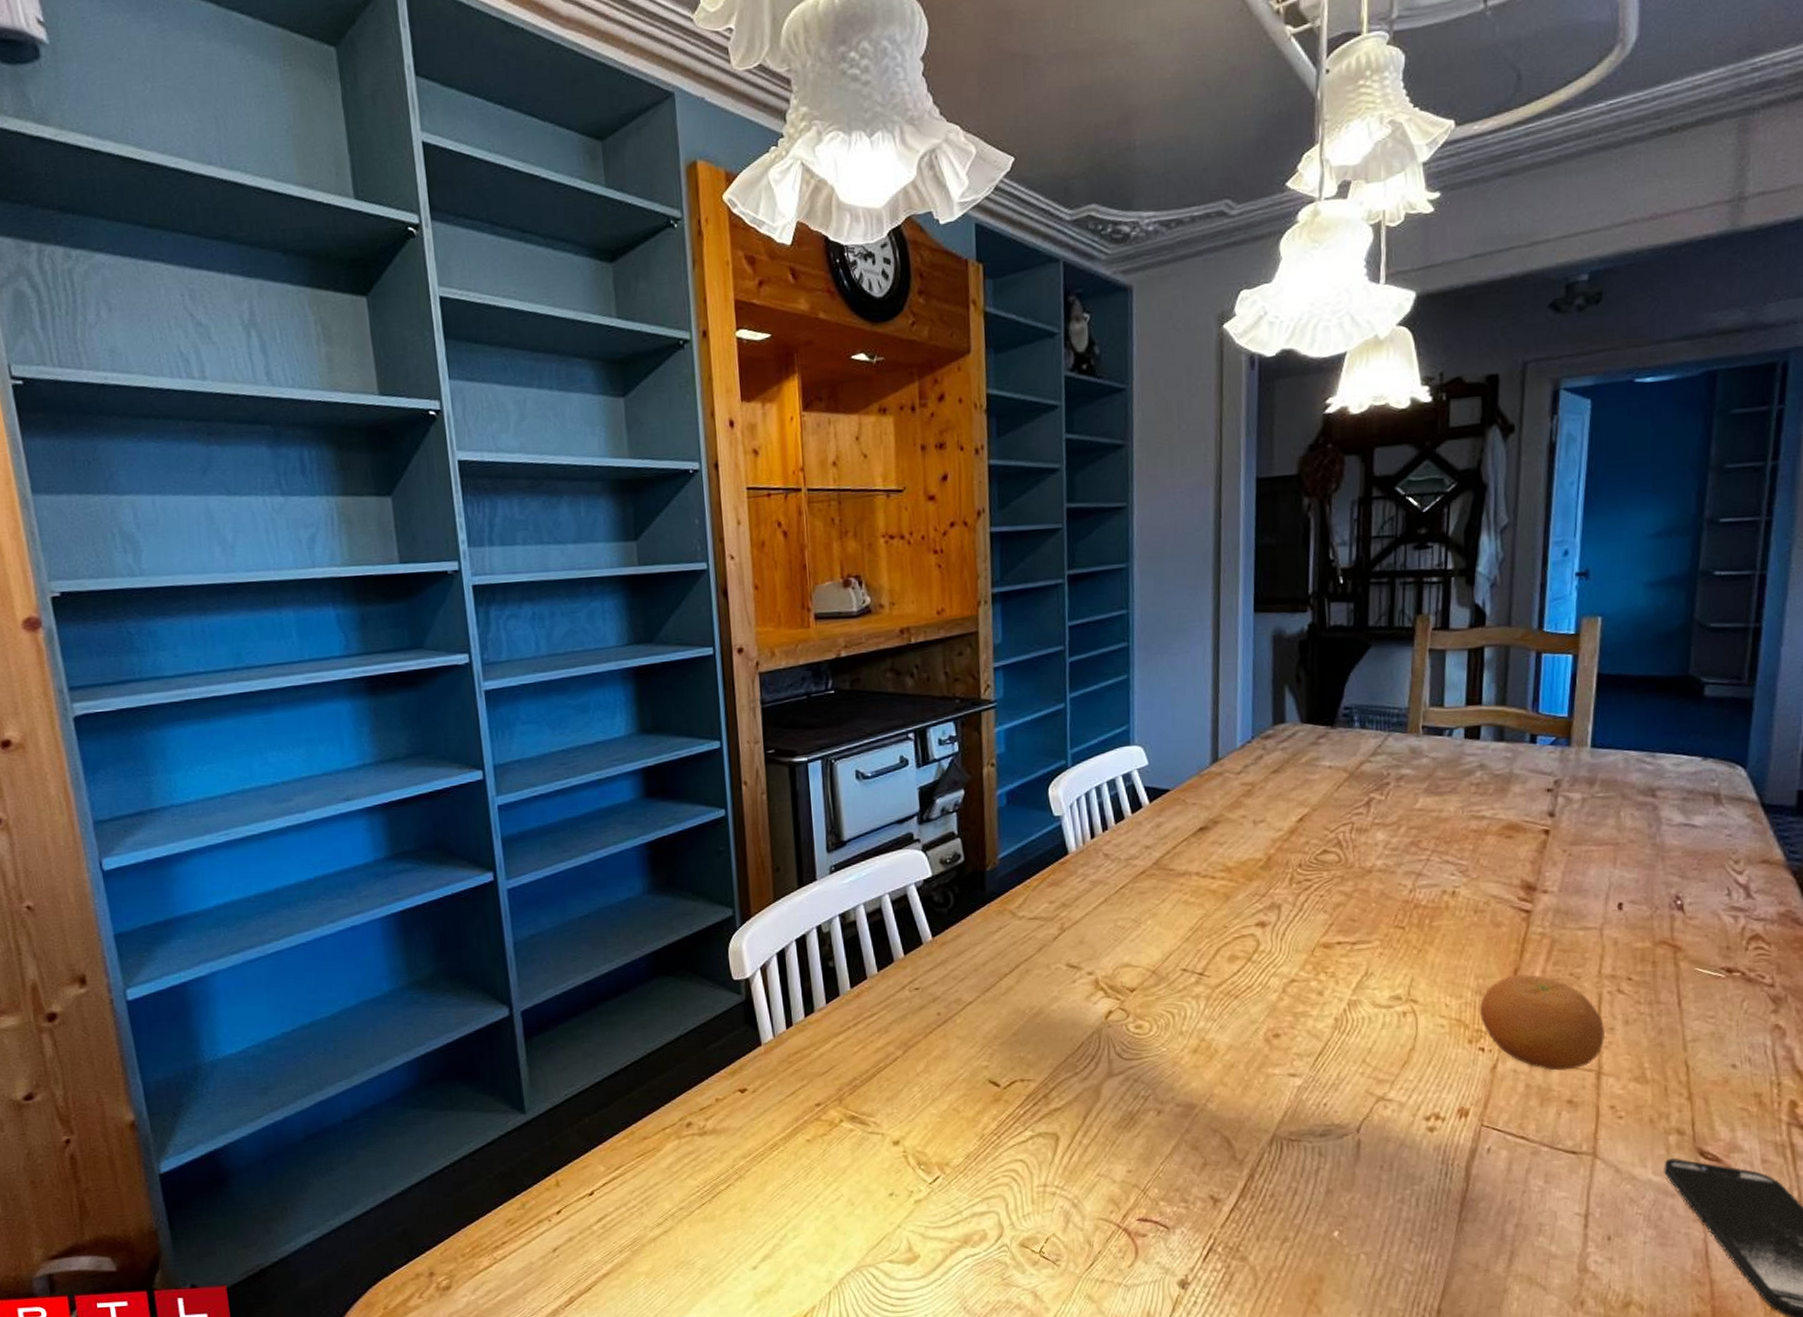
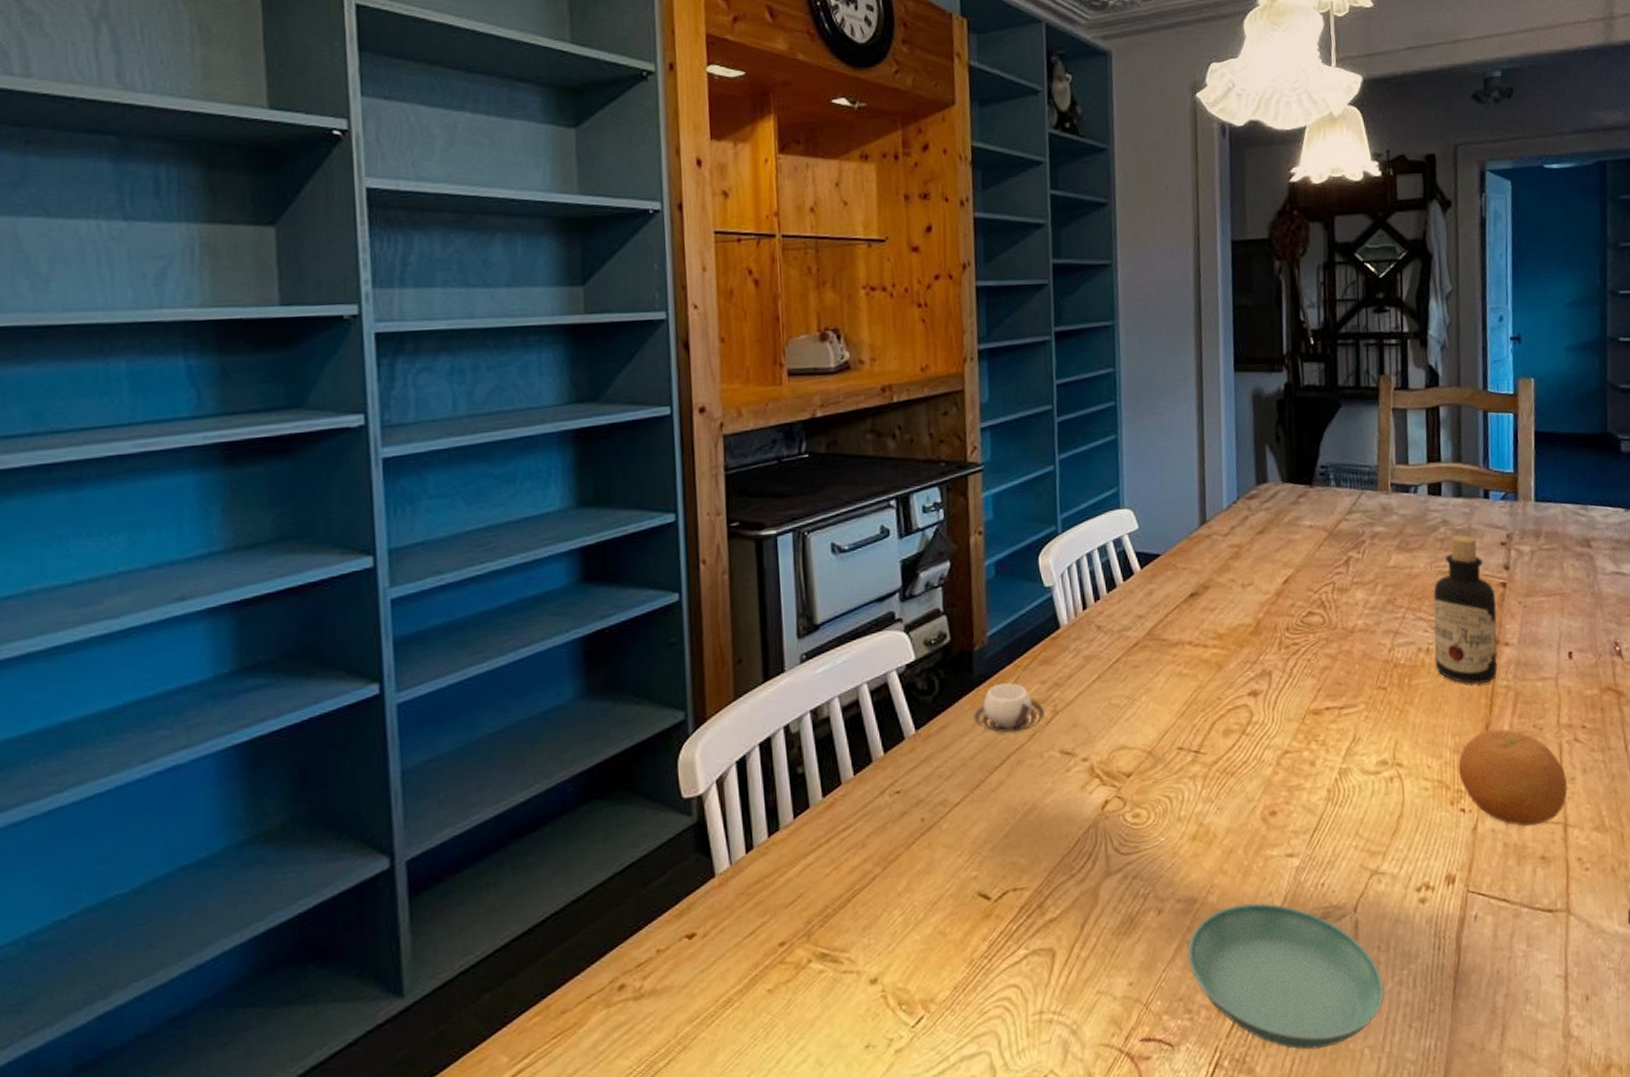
cup: none [985,901,1053,946] -> present [974,682,1045,734]
saucer: none [1185,1113,1385,1249] -> present [1187,902,1385,1050]
bottle: none [1460,779,1536,929] -> present [1433,535,1497,684]

